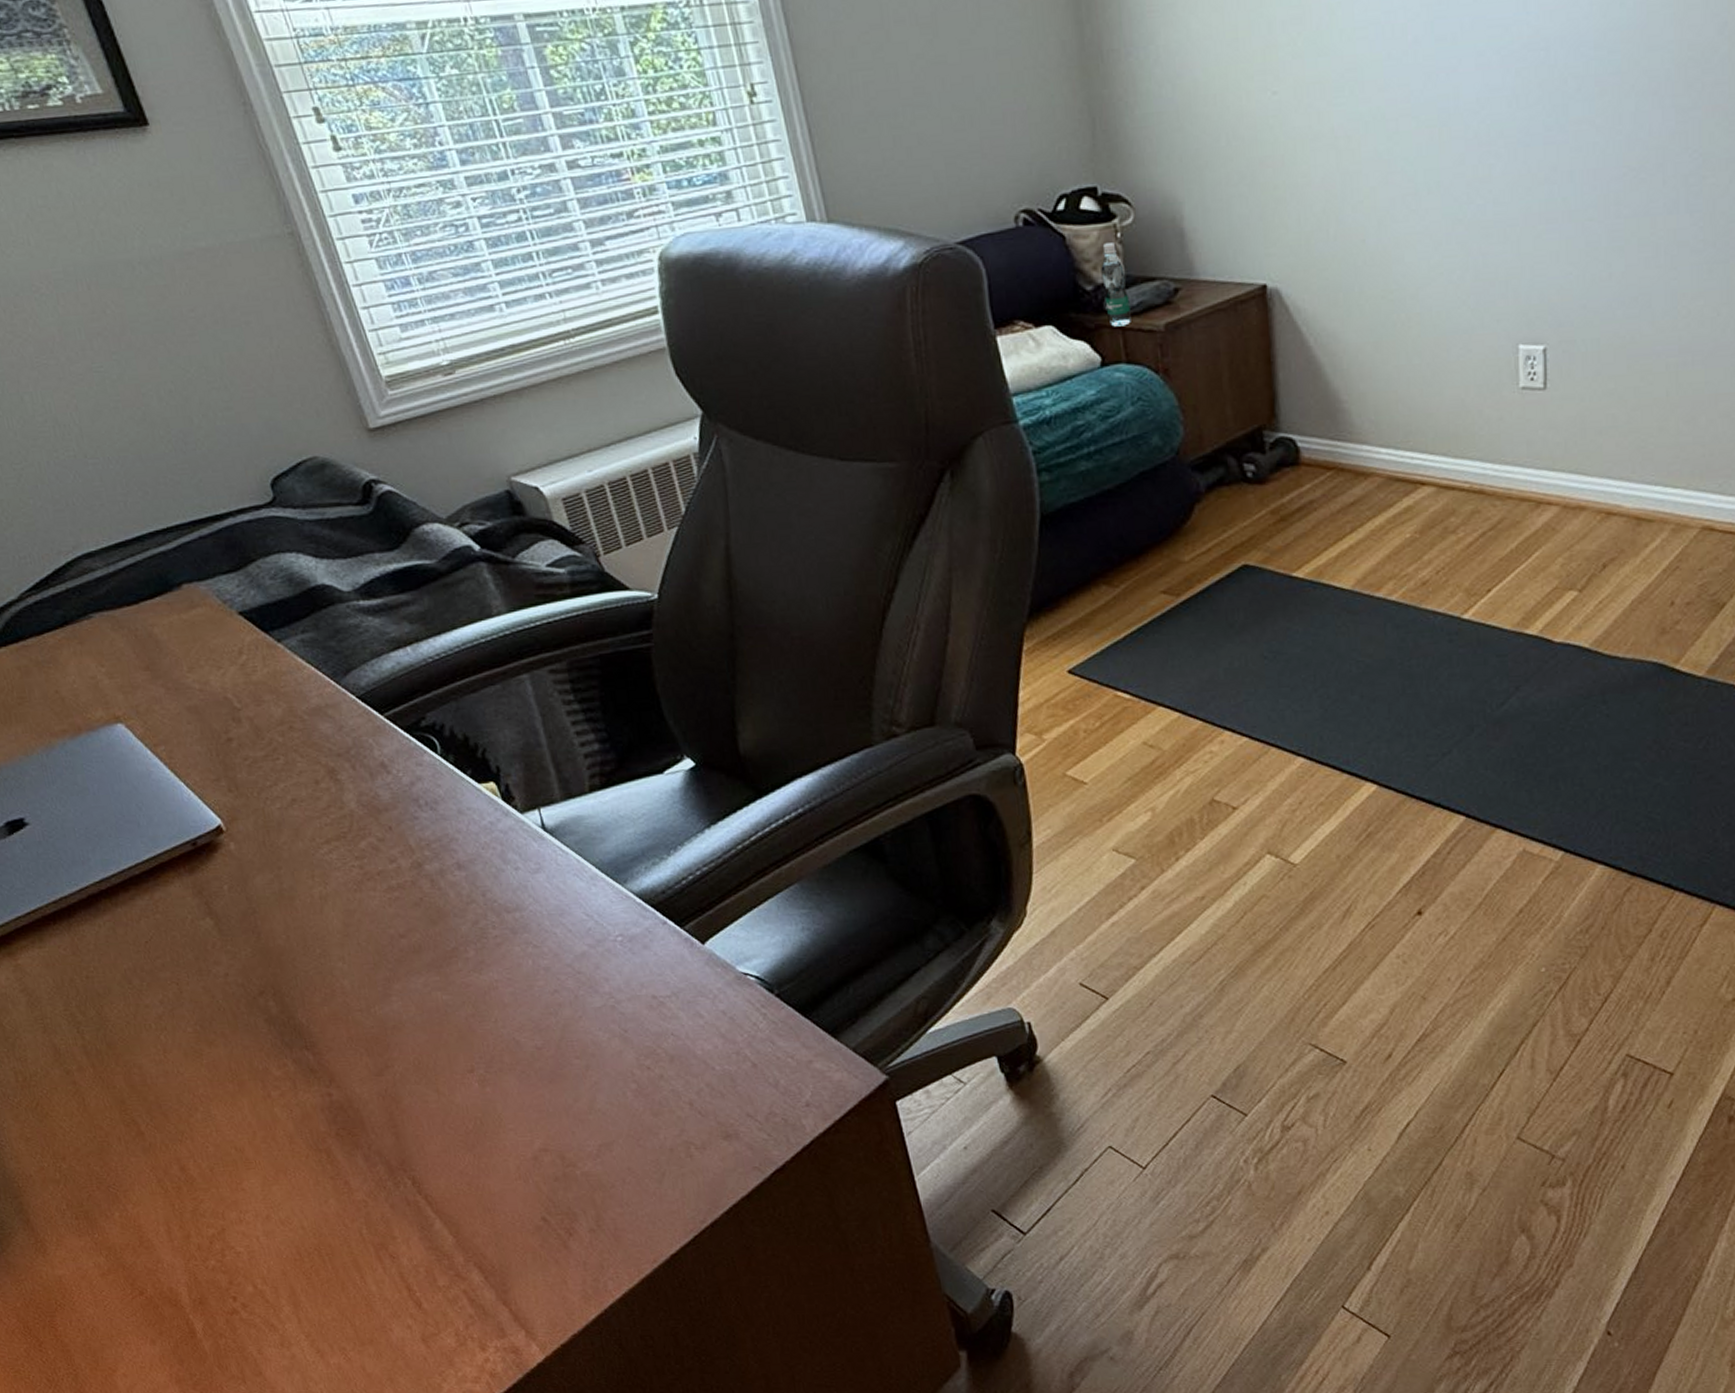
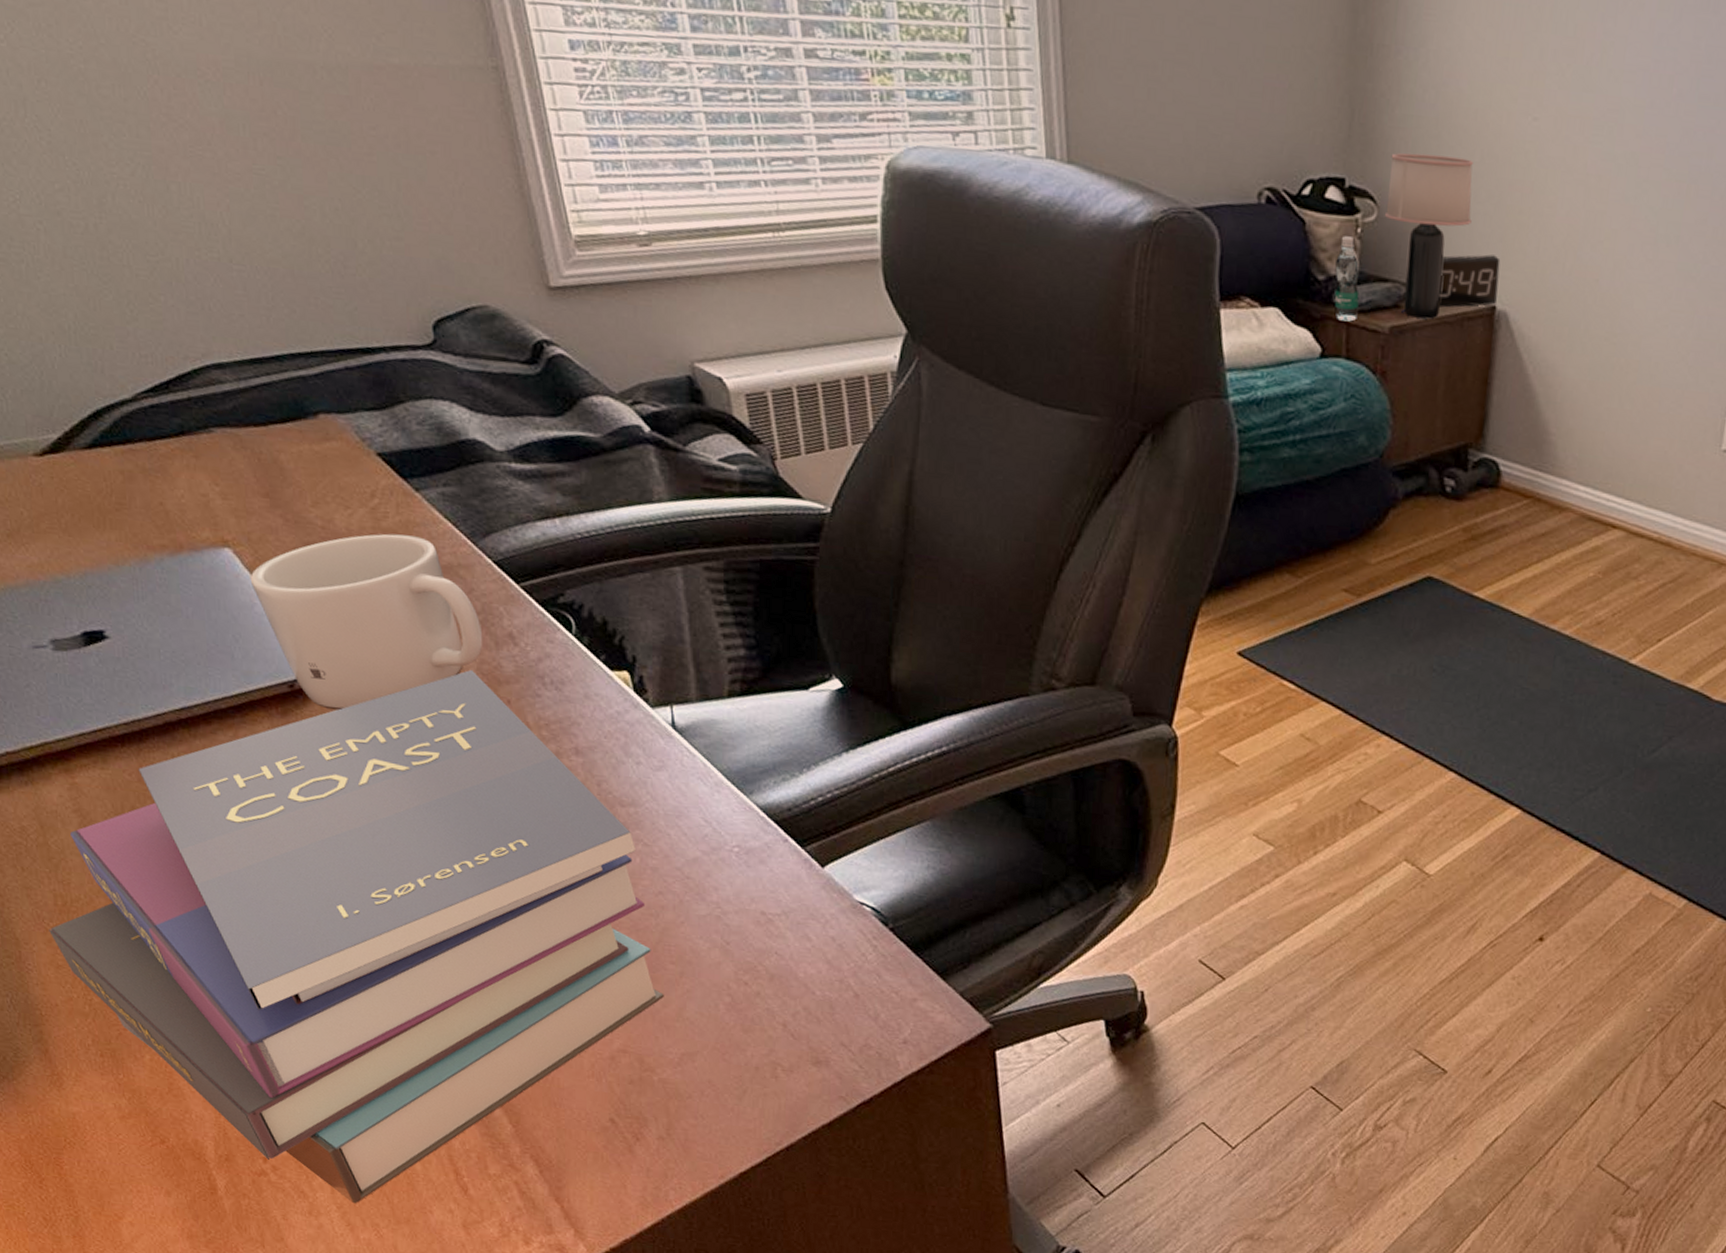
books: none [14,802,574,1331] -> present [49,669,664,1204]
mug: none [143,684,359,861] -> present [250,533,483,711]
table lamp: none [1138,145,1228,311] -> present [1384,152,1473,319]
alarm clock: none [1172,234,1266,296] -> present [1403,254,1501,308]

